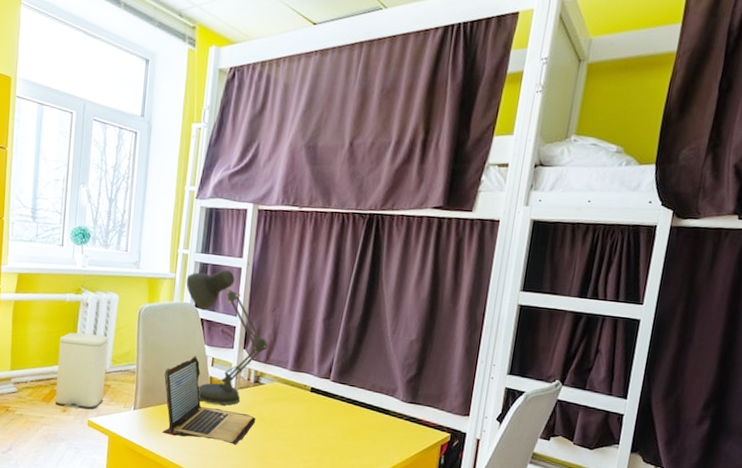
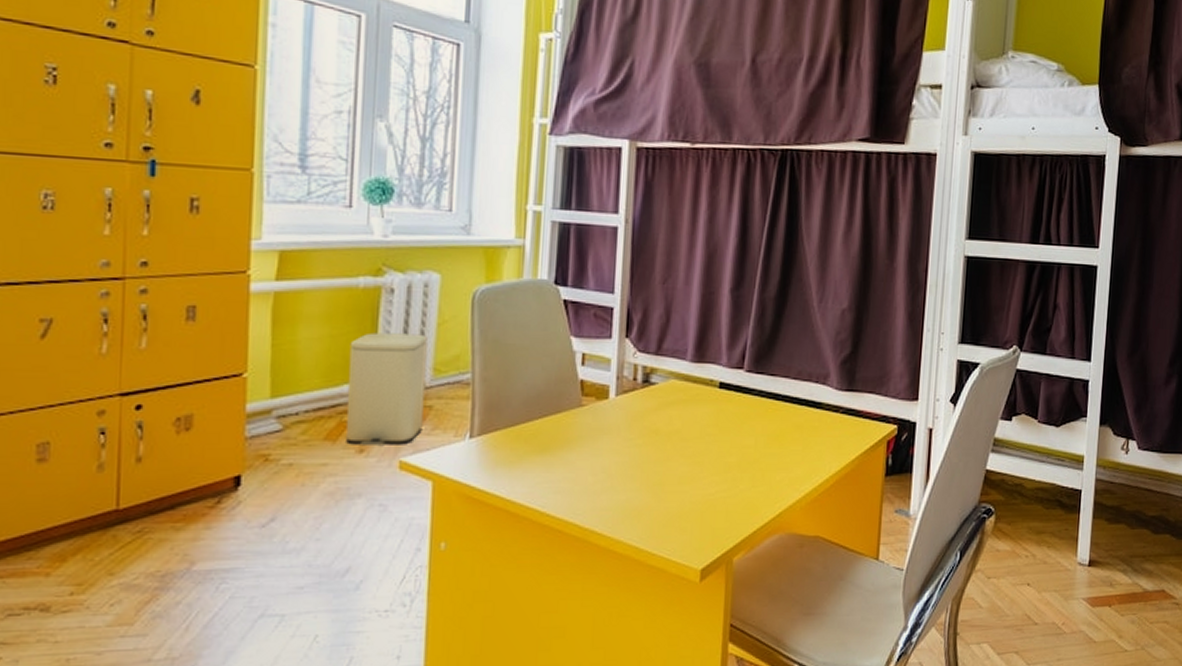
laptop: present [162,355,256,446] -> none [513,351,648,474]
desk lamp: present [186,269,269,405] -> none [540,230,660,419]

